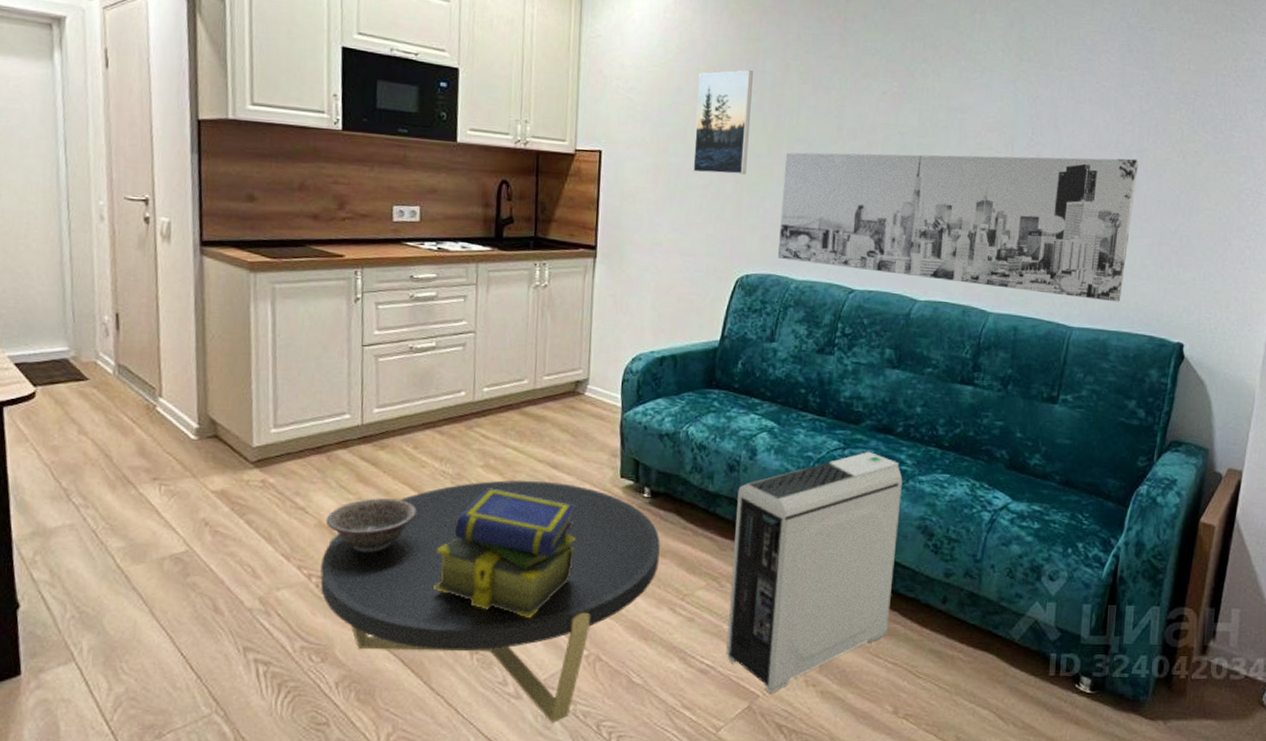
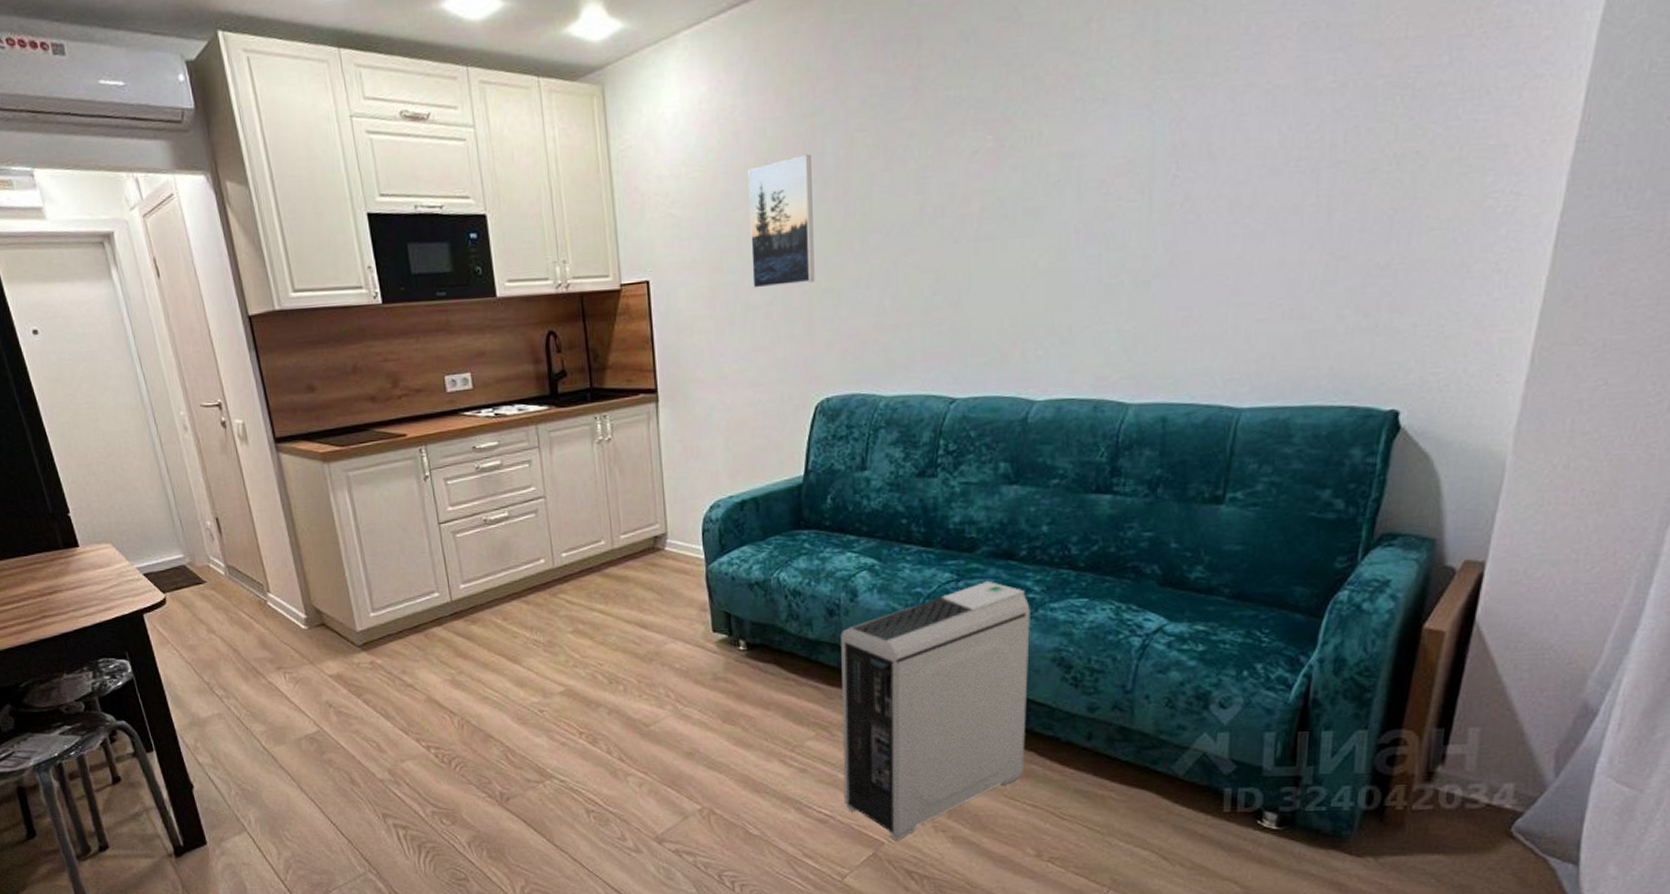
coffee table: present [320,480,660,723] -> none [436,642,763,874]
decorative bowl: present [325,498,417,552] -> none [433,670,516,723]
stack of books: present [434,486,577,619] -> none [540,651,675,777]
wall art: present [778,152,1138,302] -> none [859,177,1331,375]

